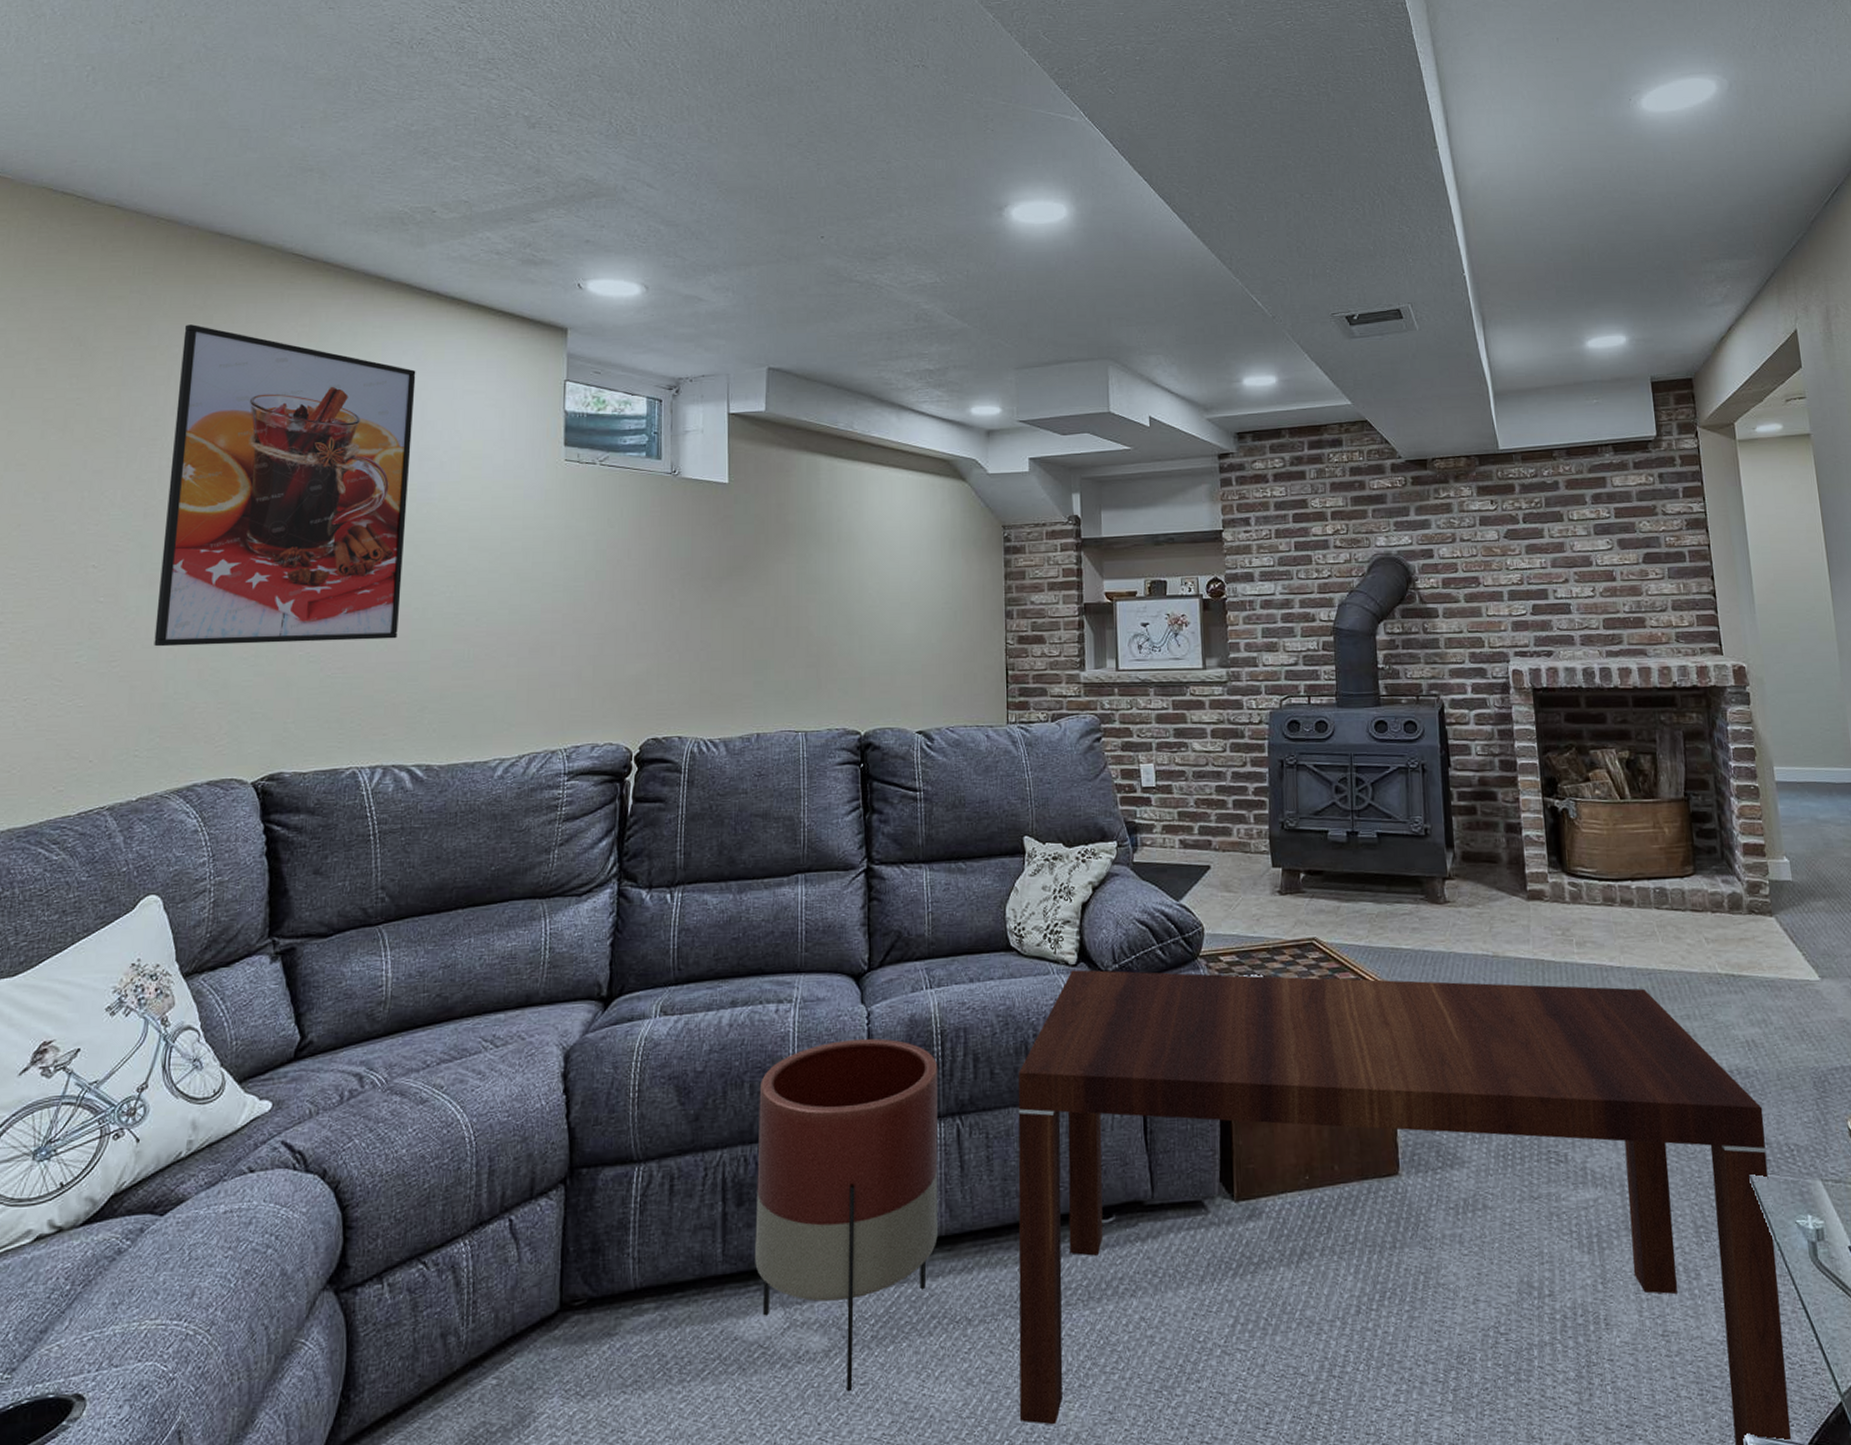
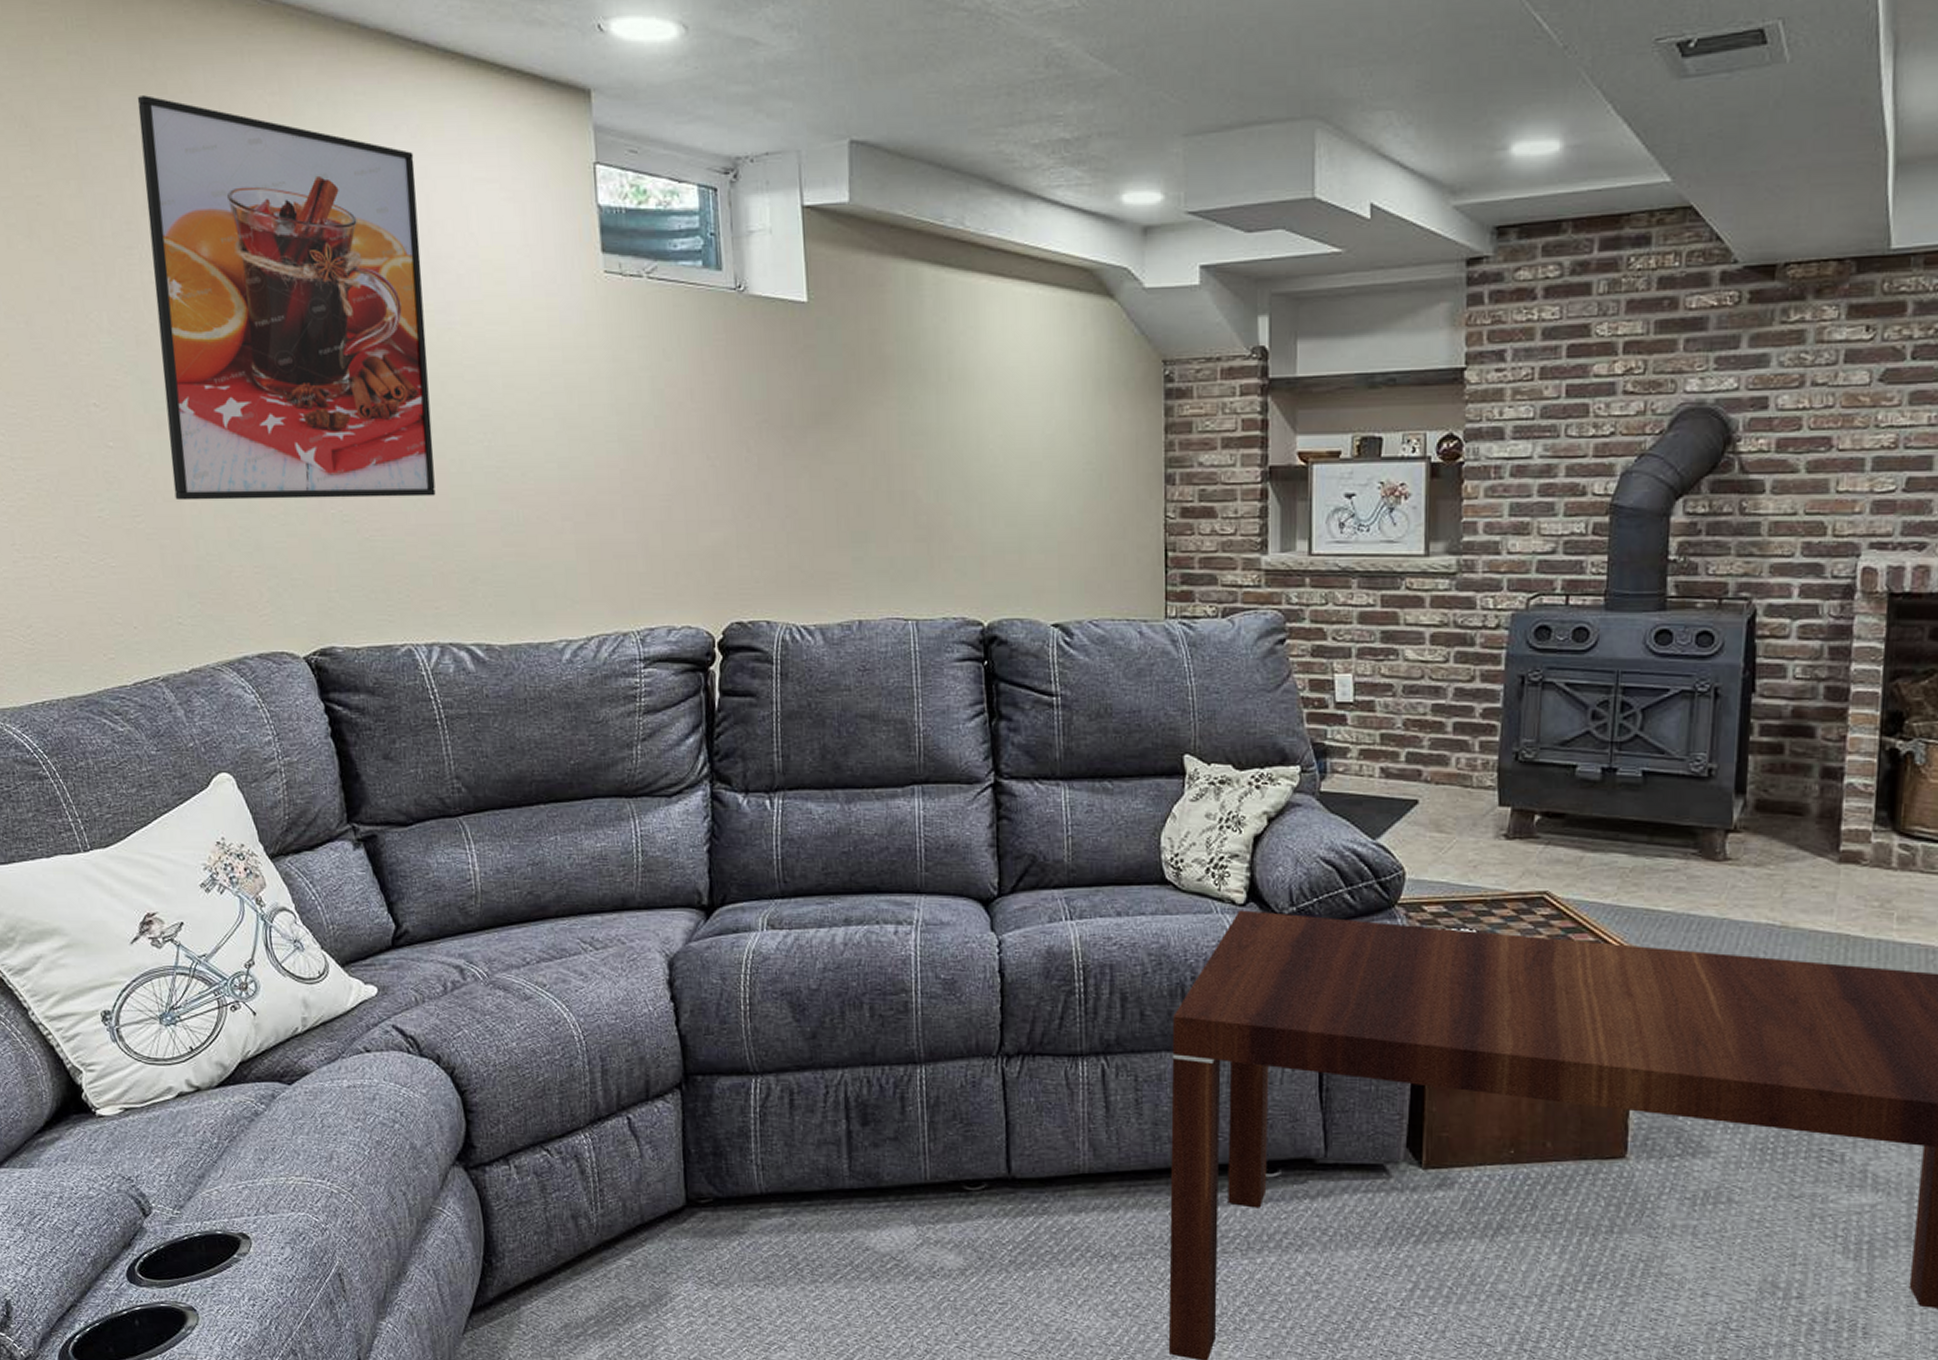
planter: present [755,1038,938,1392] -> none [880,968,1081,1309]

